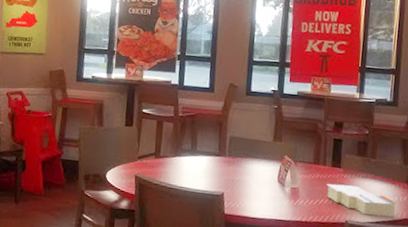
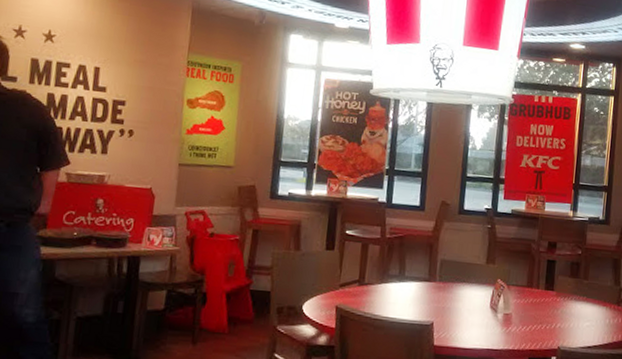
takeout container: present [326,183,396,217] -> none [539,307,607,341]

